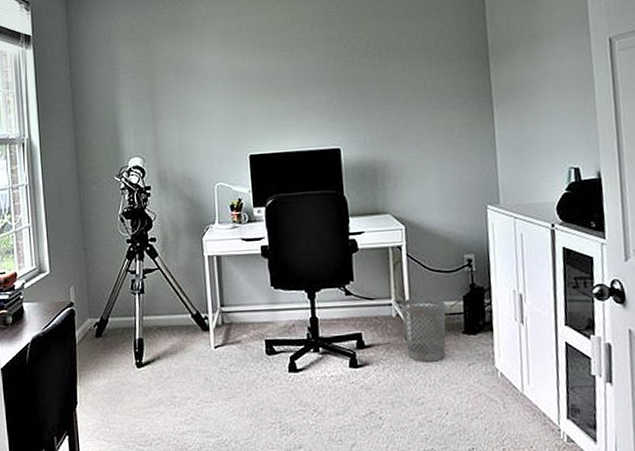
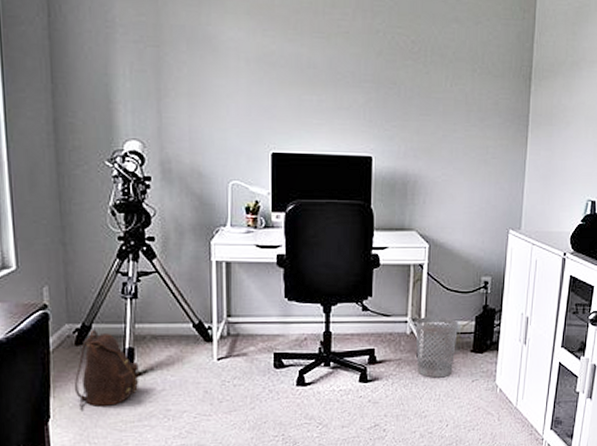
backpack: none [96,323,149,394] -> present [75,329,139,407]

